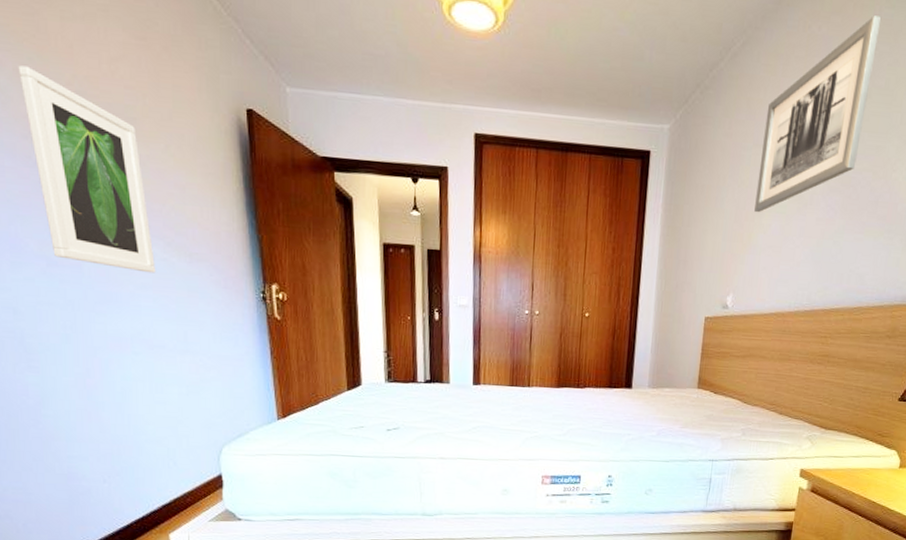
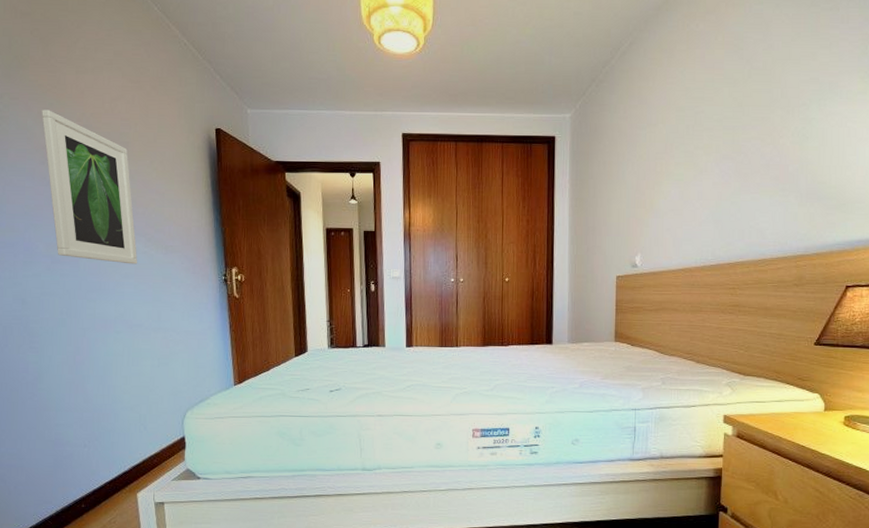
wall art: present [754,15,881,213] -> none [654,11,751,182]

